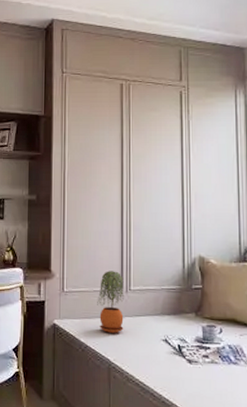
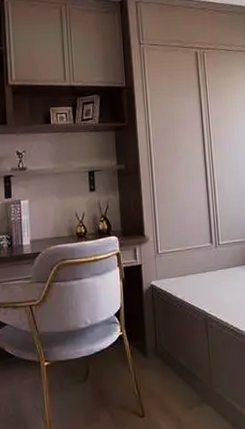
potted plant: present [97,271,124,333] -> none [190,229,216,287]

